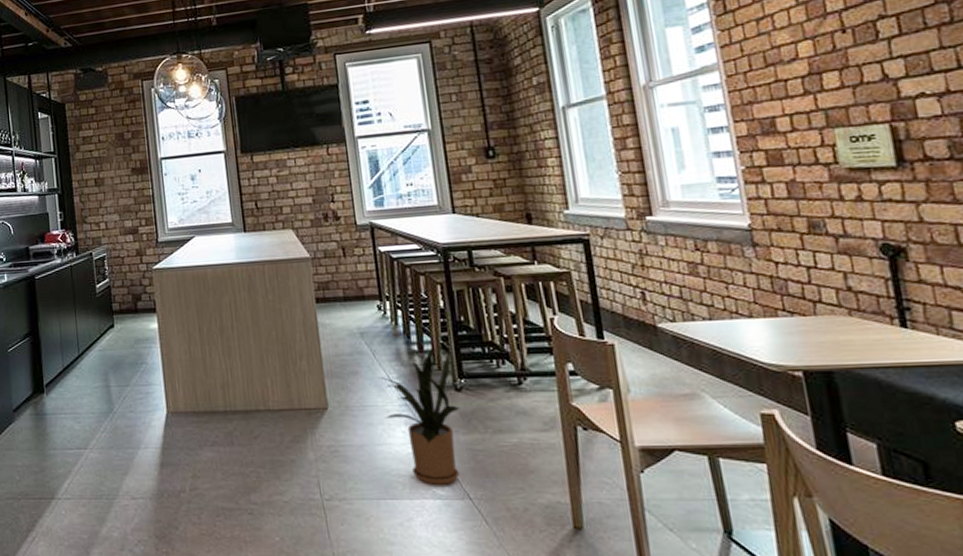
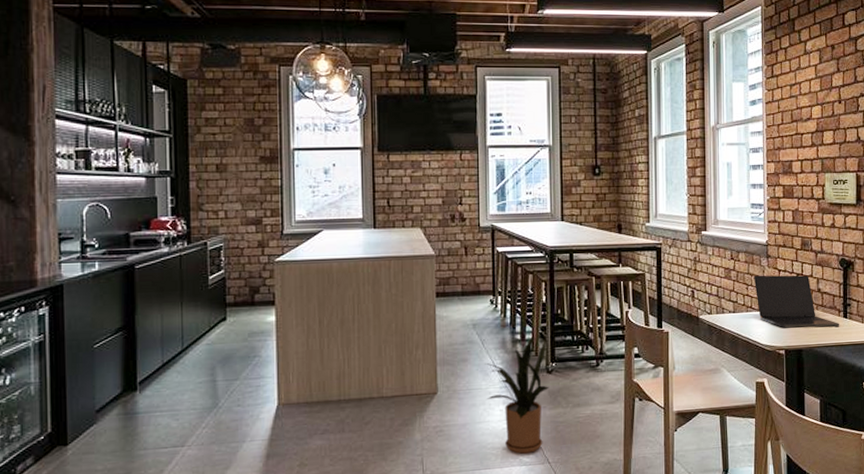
laptop: none [734,268,896,341] -> present [753,275,840,328]

